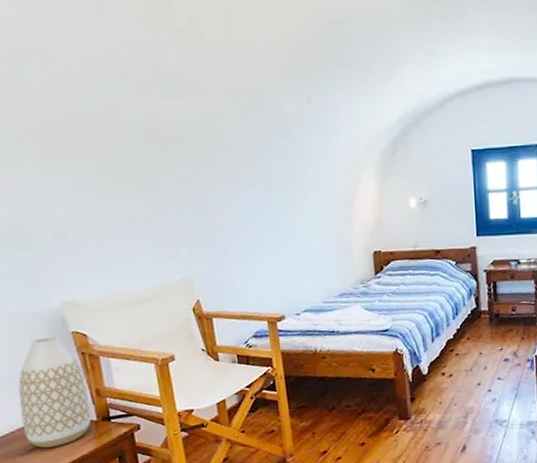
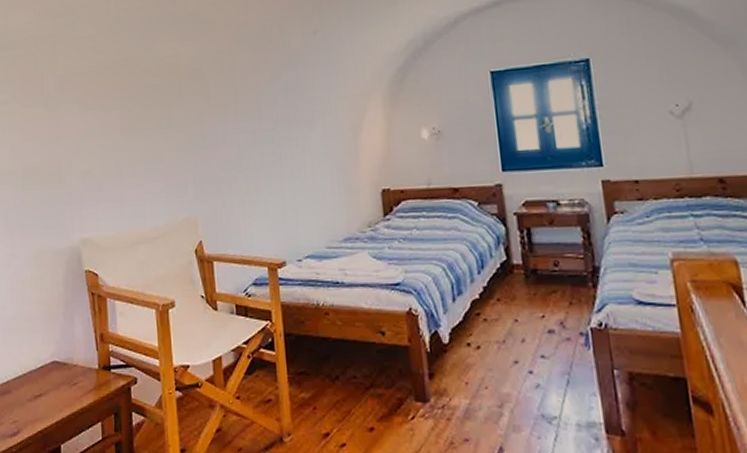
vase: present [18,336,91,448] -> none [34,274,93,395]

